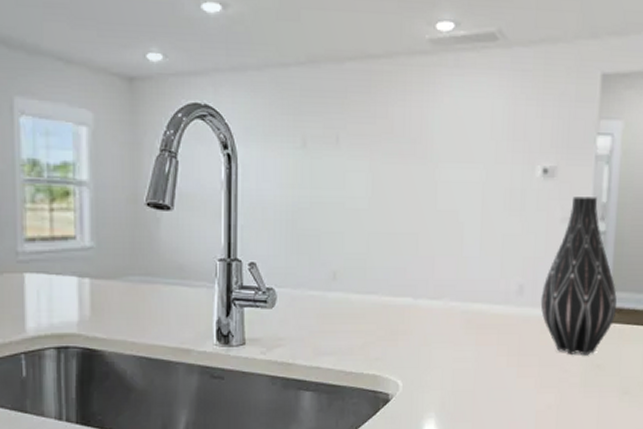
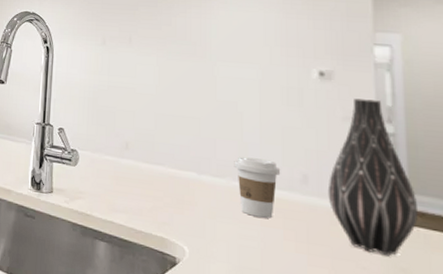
coffee cup: none [452,273,499,336] -> present [234,157,281,219]

